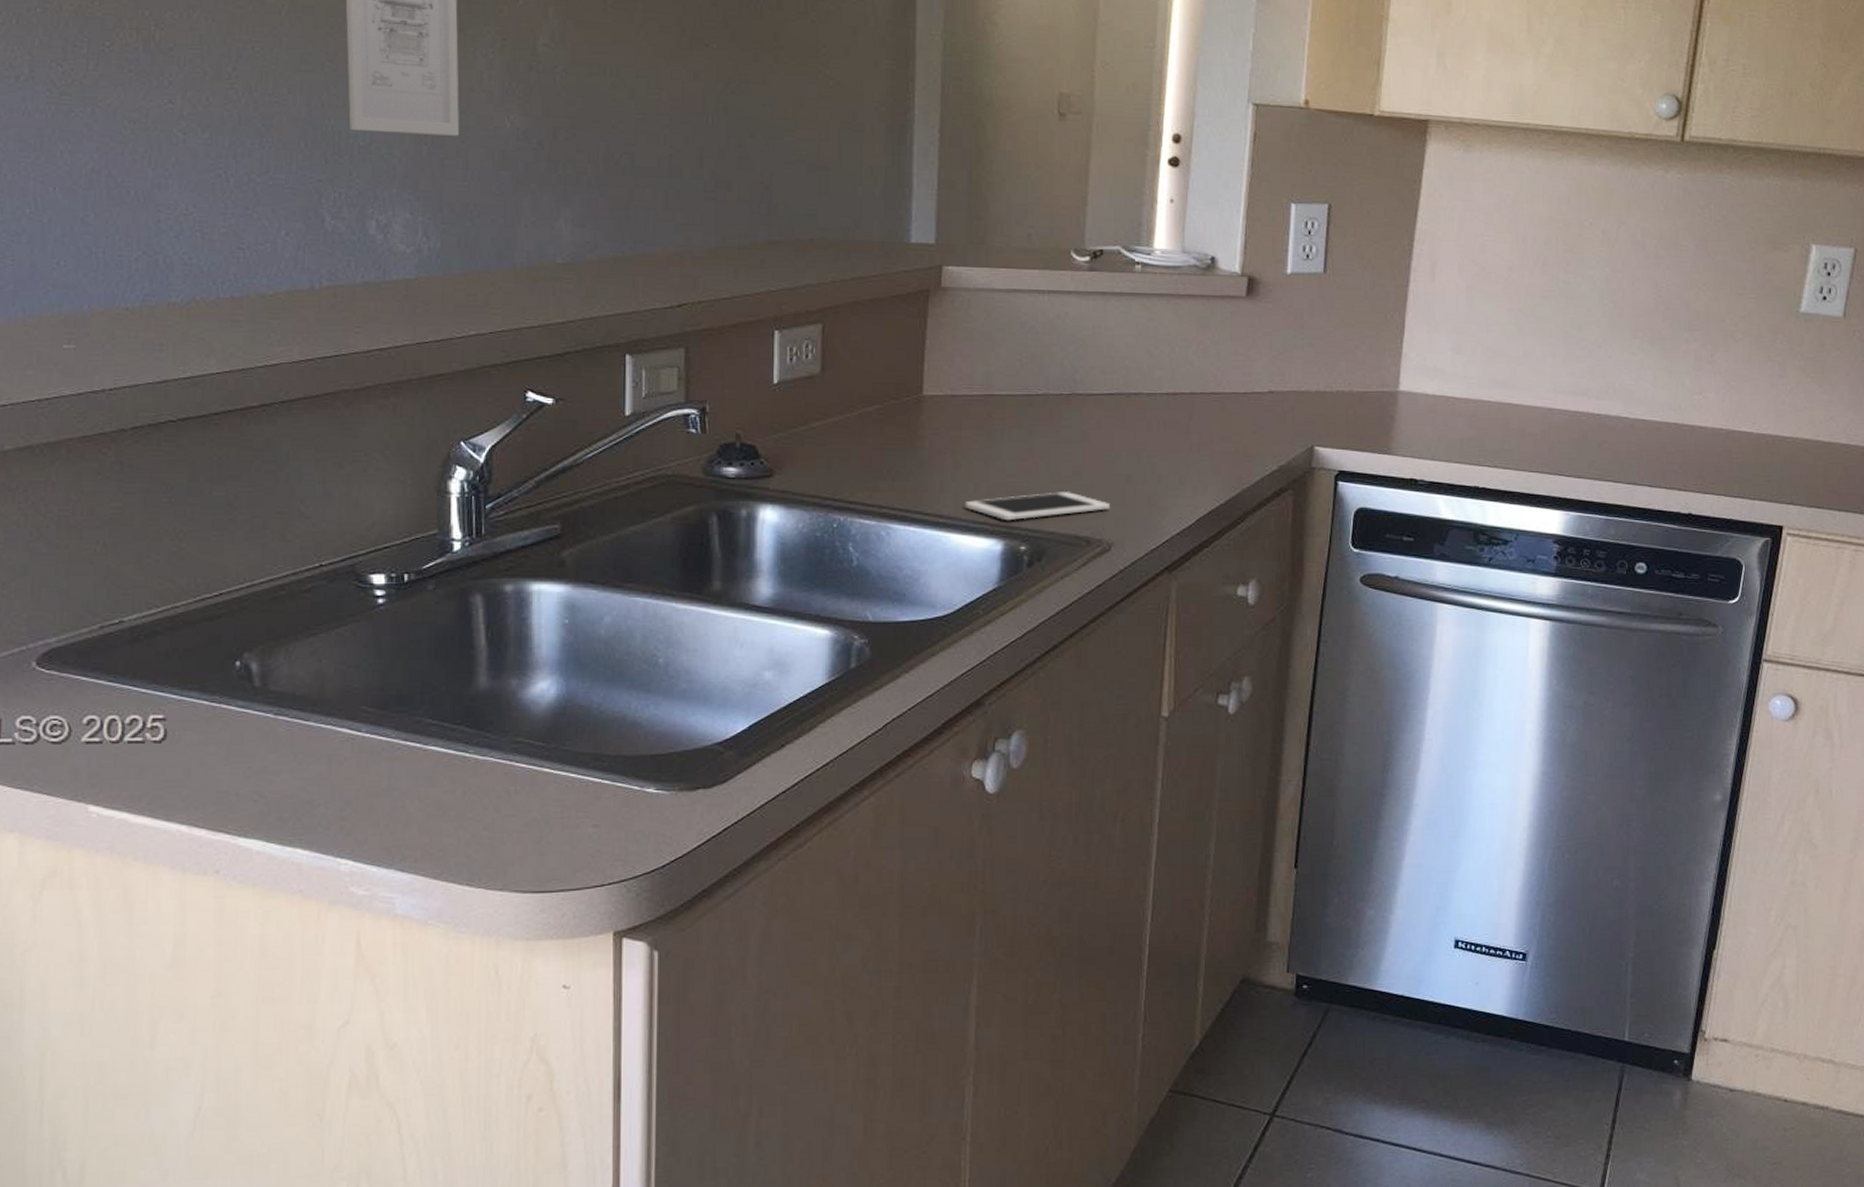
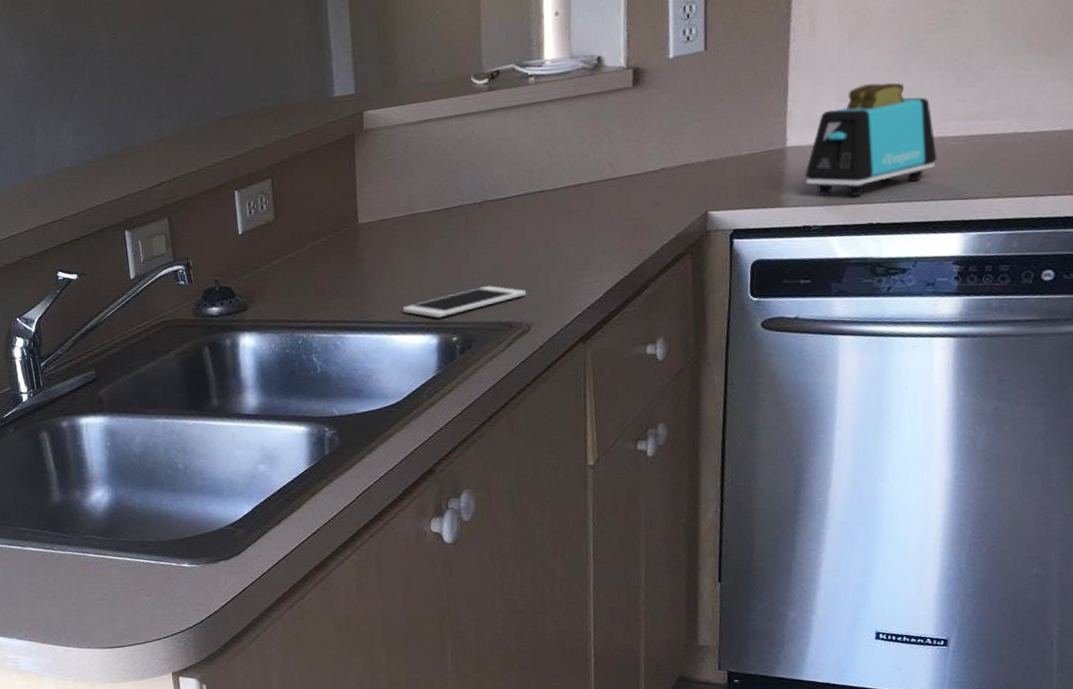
toaster: none [1415,340,1544,455] -> present [805,82,937,196]

